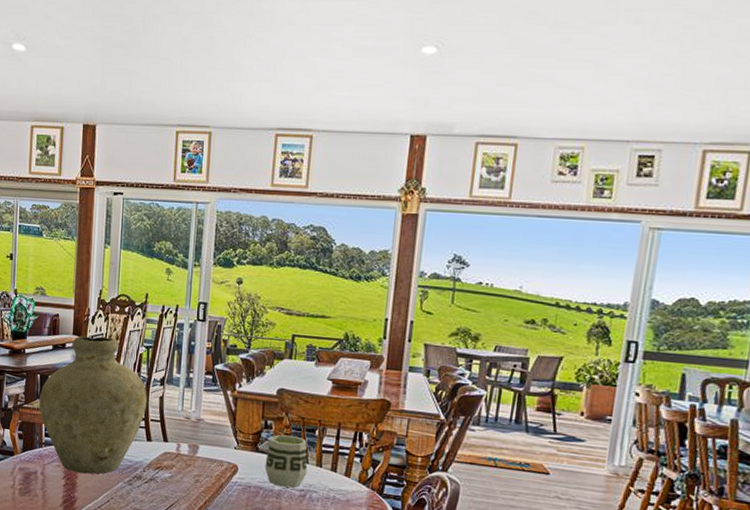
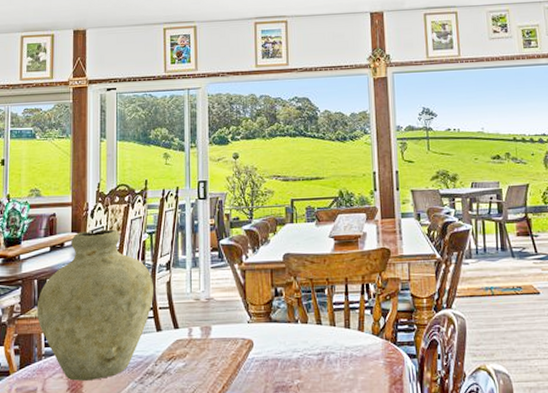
cup: present [264,435,308,488] -> none [280,299,322,354]

